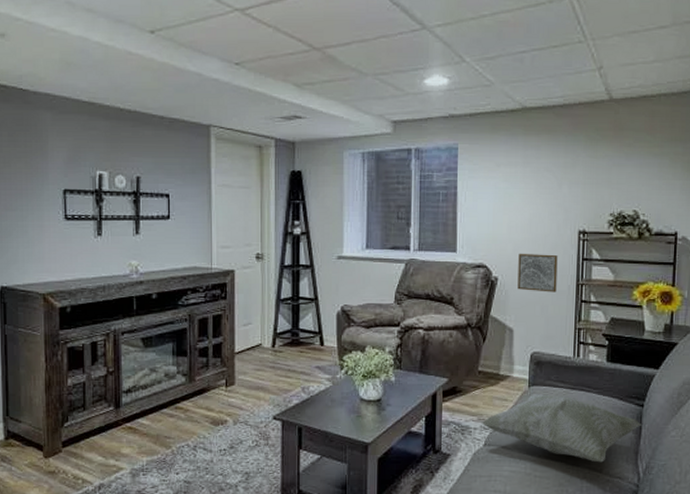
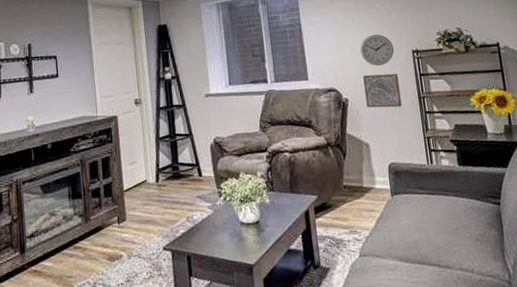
decorative pillow: present [481,394,641,463] -> none [353,201,502,263]
wall clock: none [520,208,559,244] -> present [360,34,394,66]

